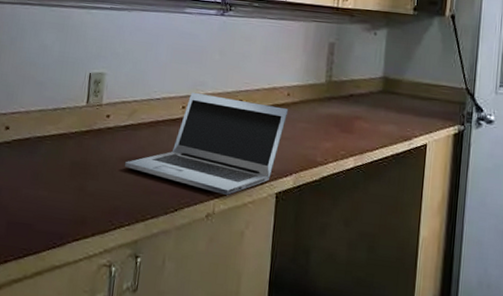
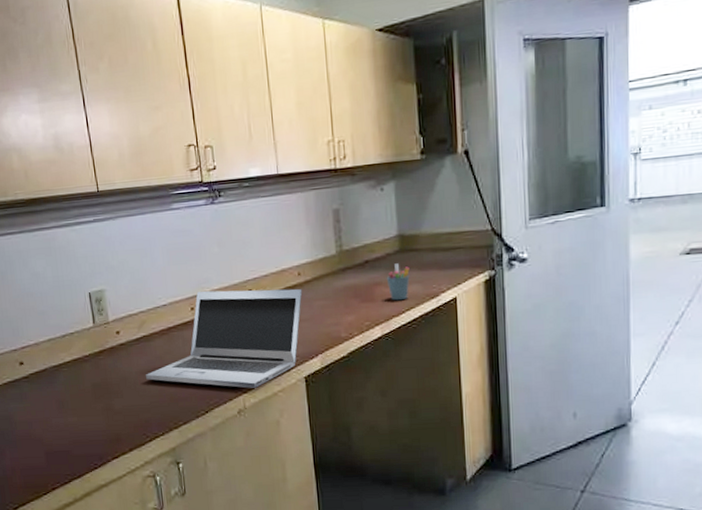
pen holder: none [366,102,389,138] -> present [386,263,410,301]

